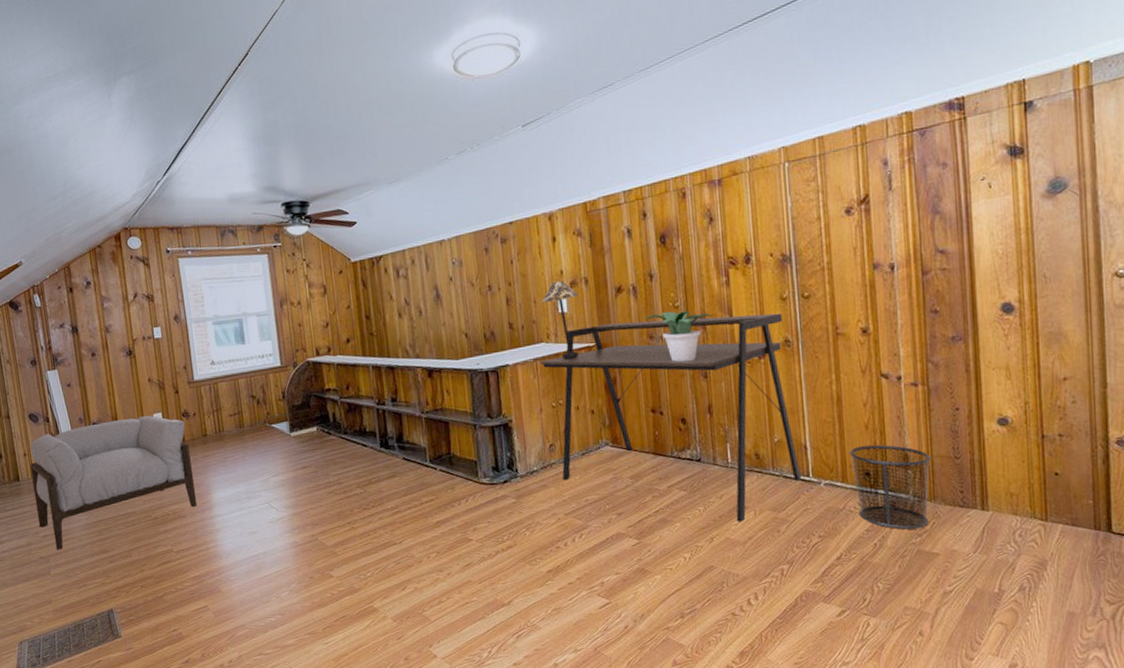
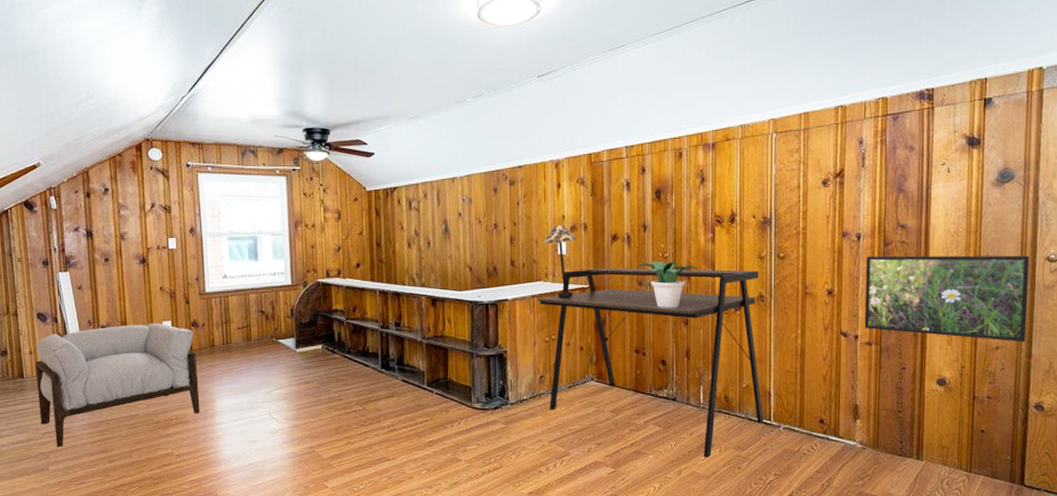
waste bin: present [849,444,931,530] -> none [807,396,878,473]
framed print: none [902,272,1099,371] -> present [864,255,1030,342]

